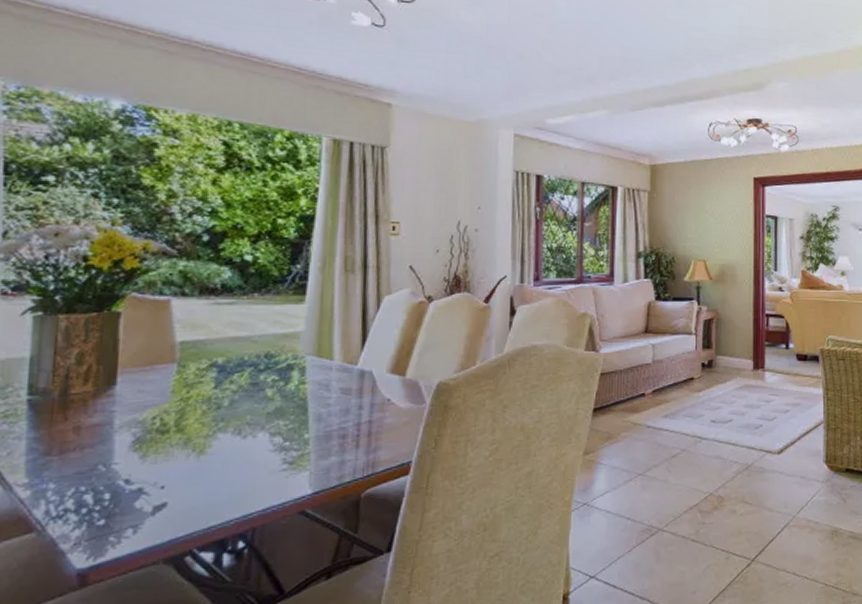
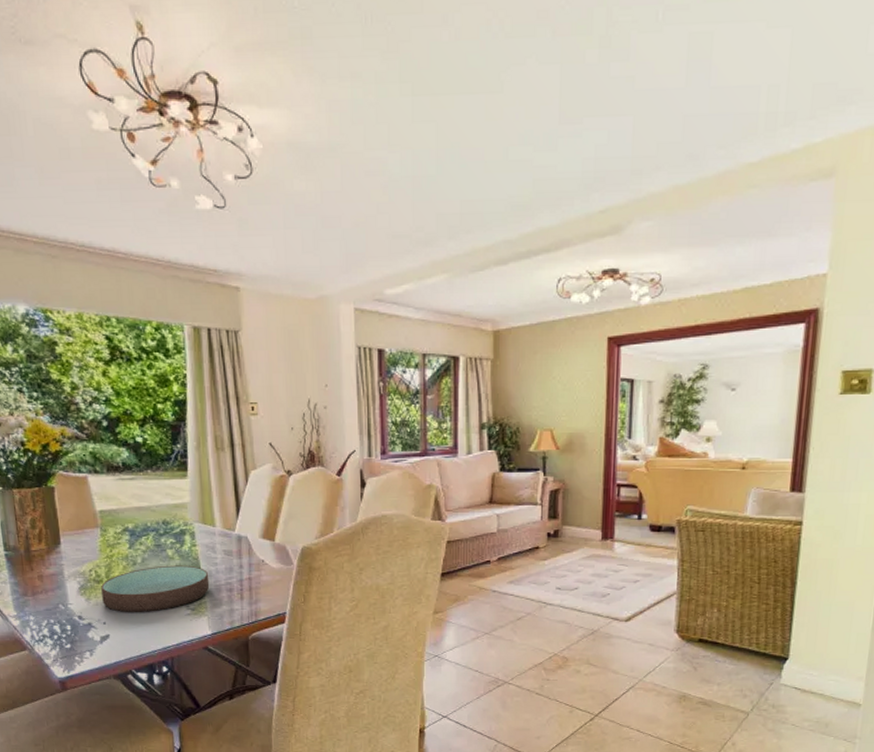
bowl: none [164,407,318,472] -> present [101,565,210,613]

